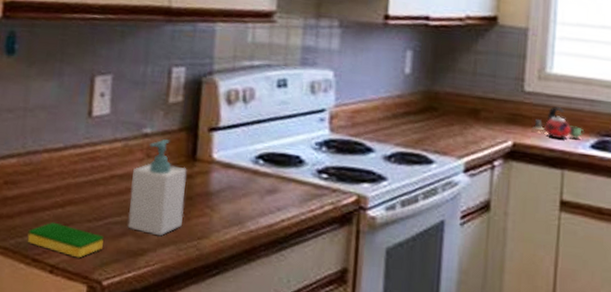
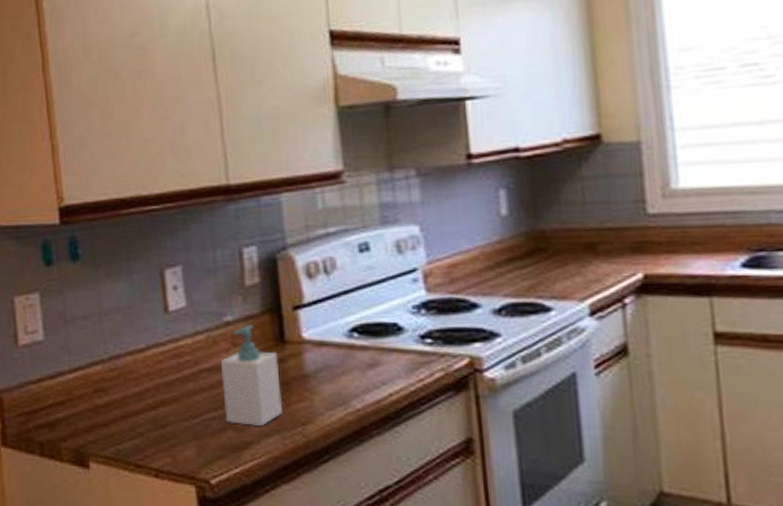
dish sponge: present [27,222,104,258] -> none [126,425,204,459]
kettle: present [532,106,585,139] -> none [665,225,731,262]

